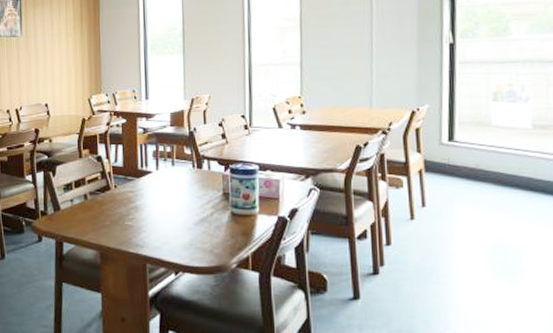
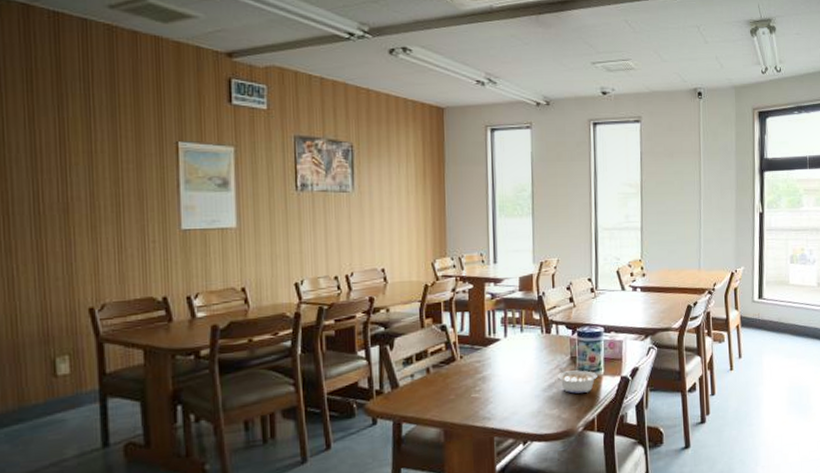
legume: none [209,203,252,230] -> present [557,368,597,394]

